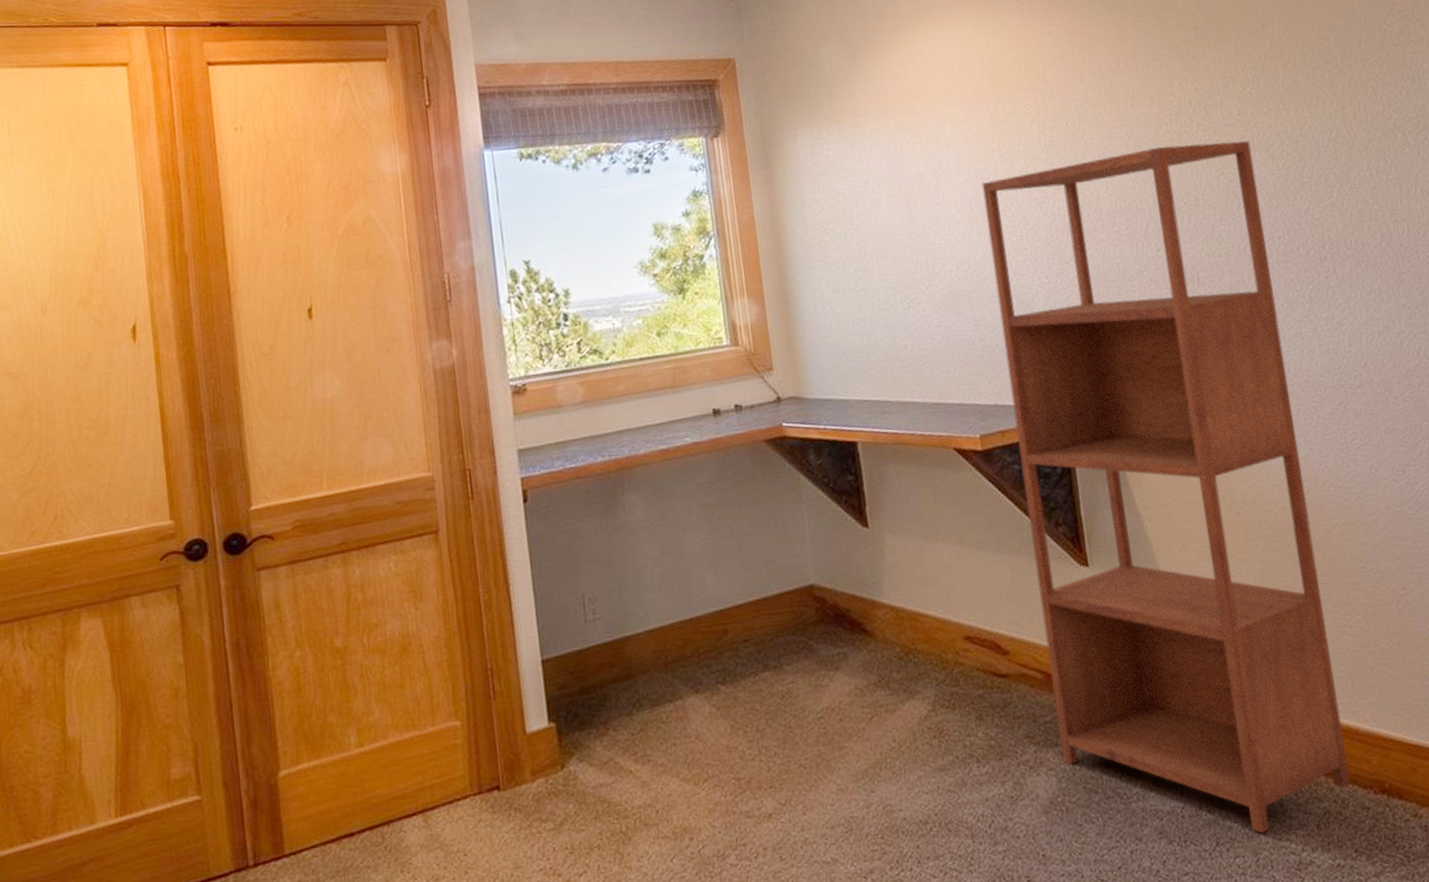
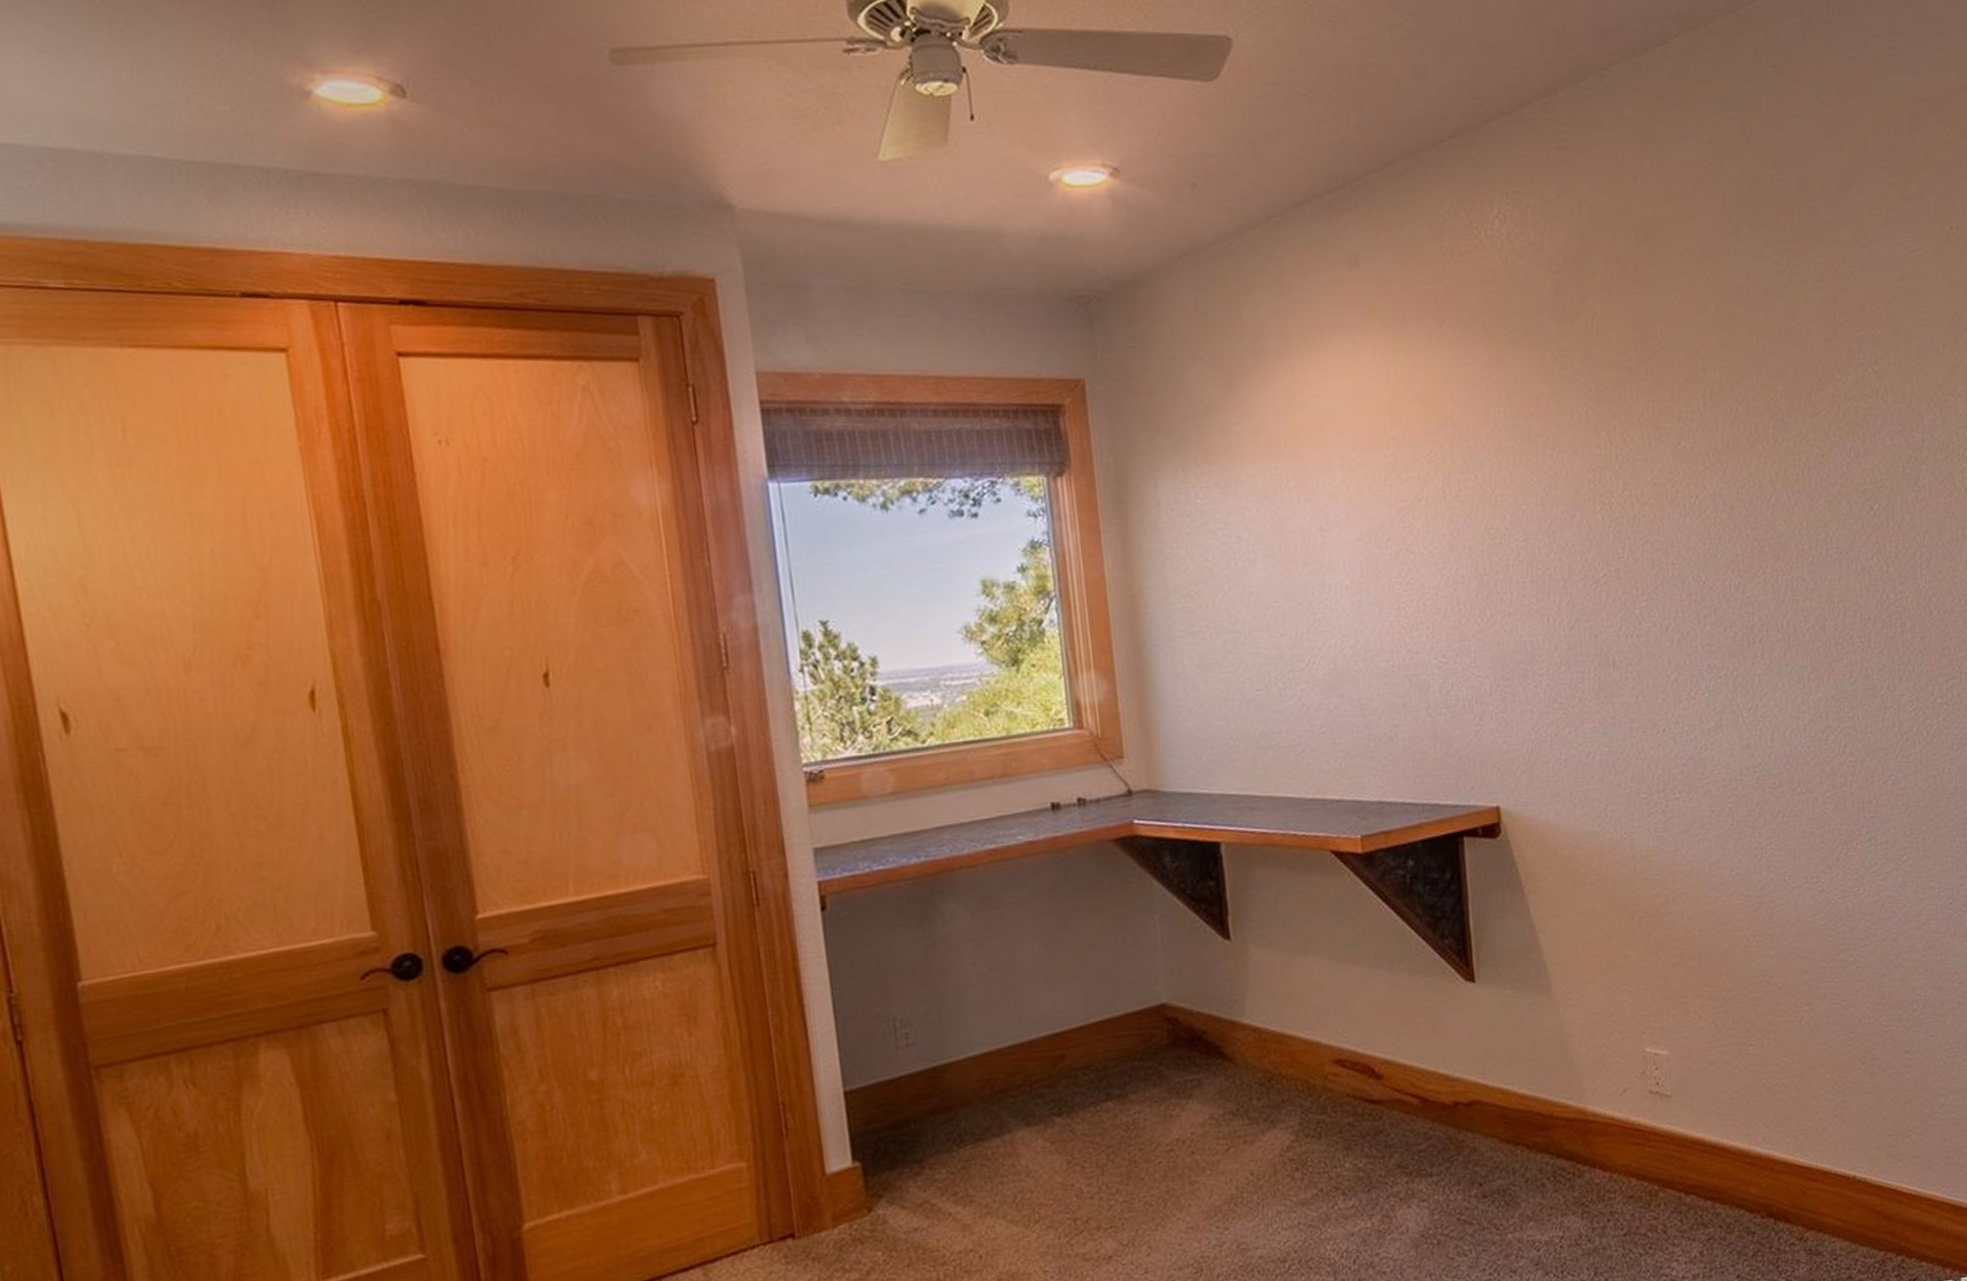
shelving unit: present [981,141,1351,834] -> none [1375,504,1738,1262]

